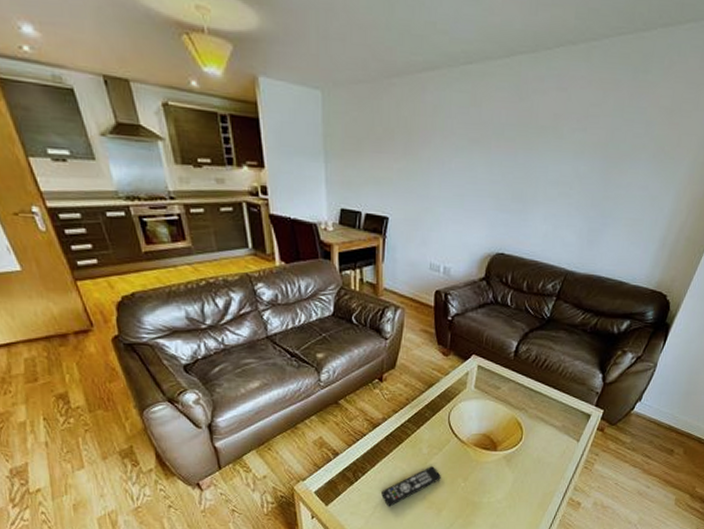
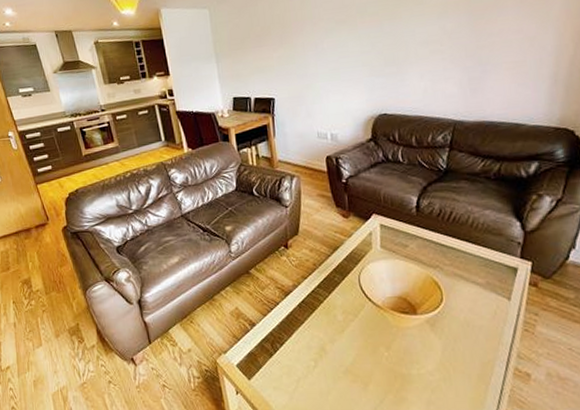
remote control: present [381,466,441,507] -> none [302,334,361,381]

